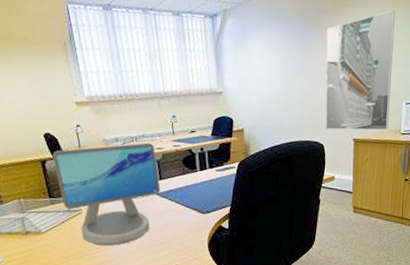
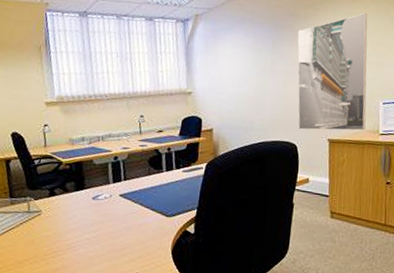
computer monitor: present [53,142,161,246] -> none [17,142,125,251]

